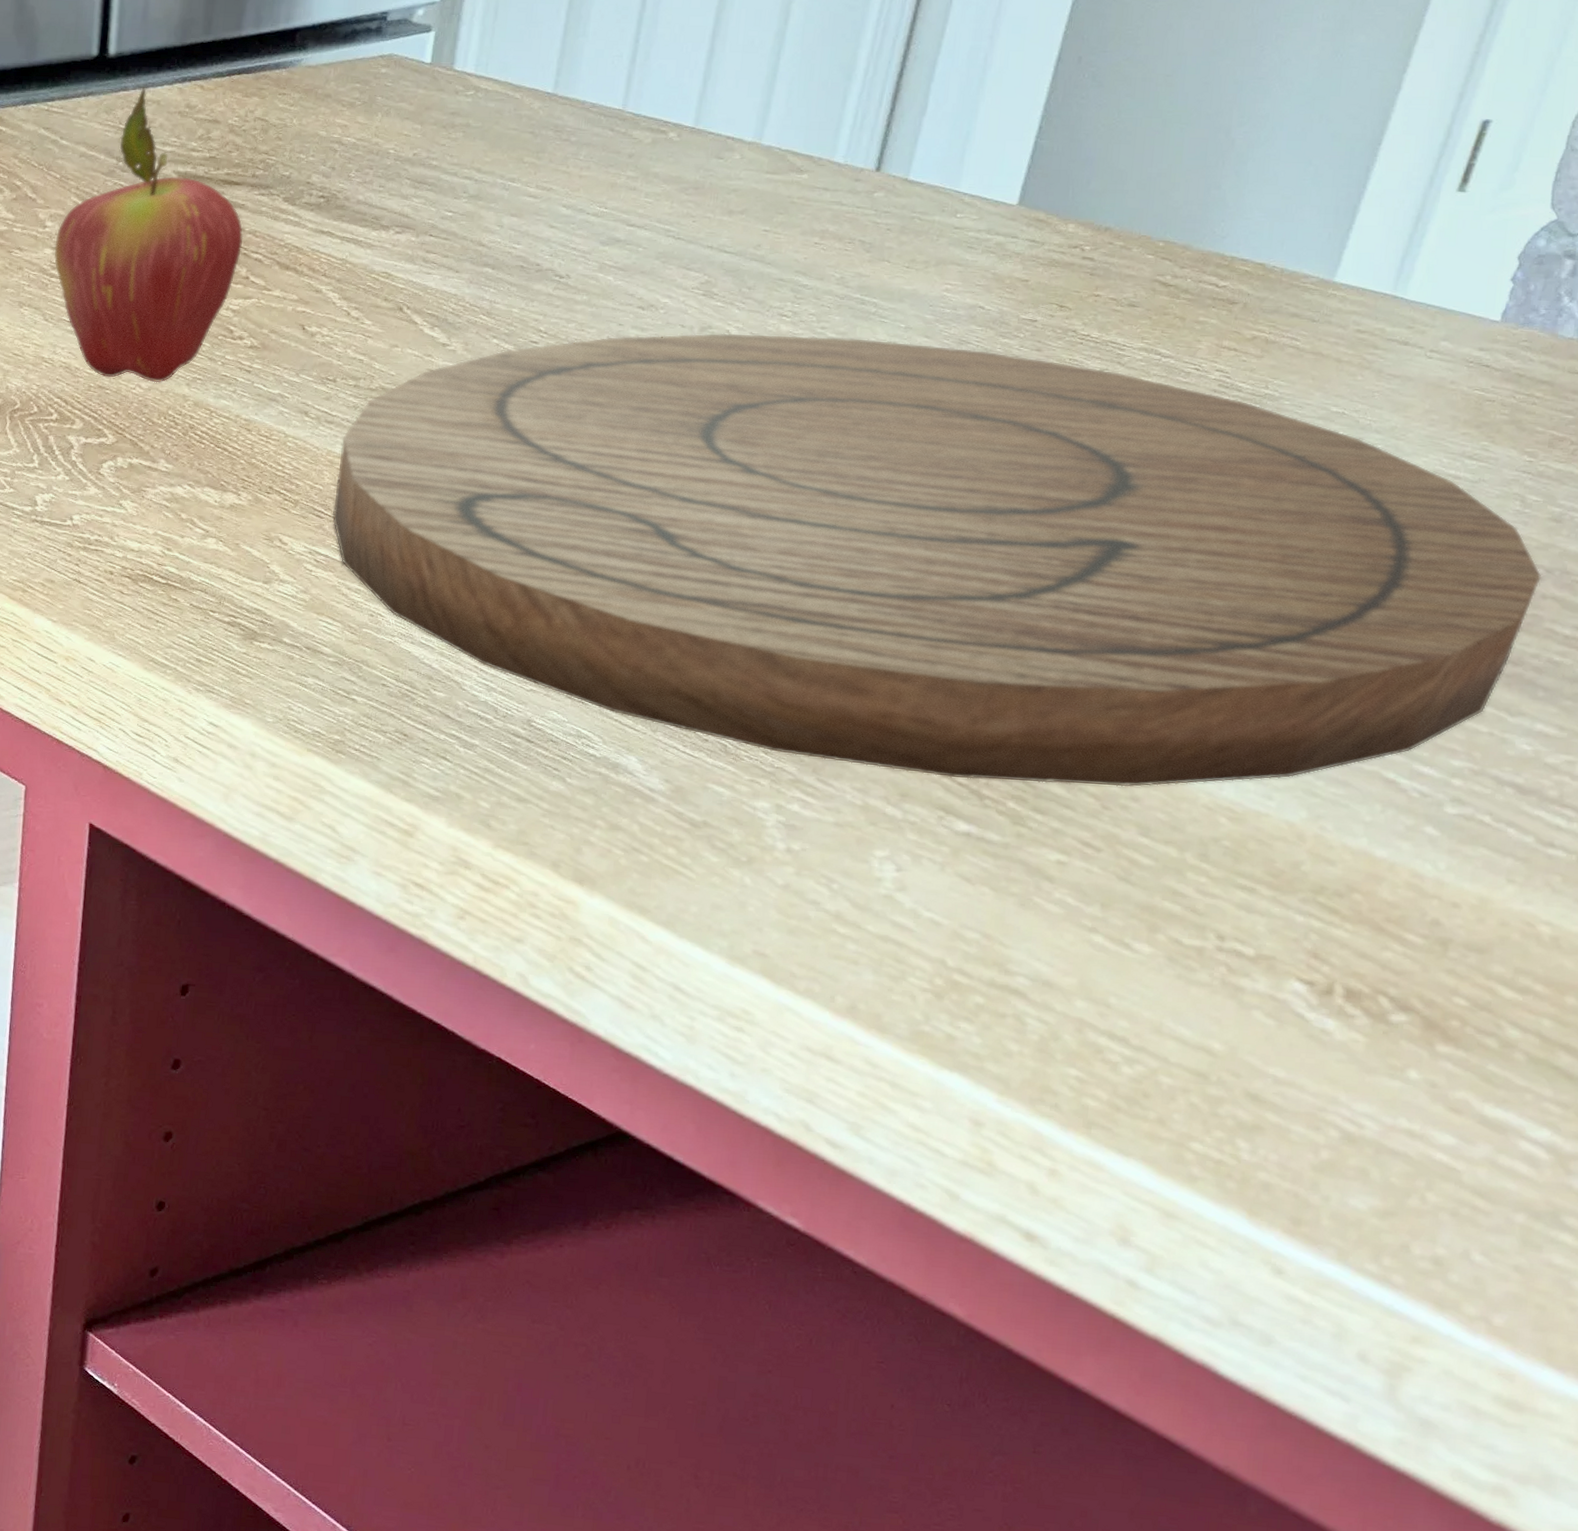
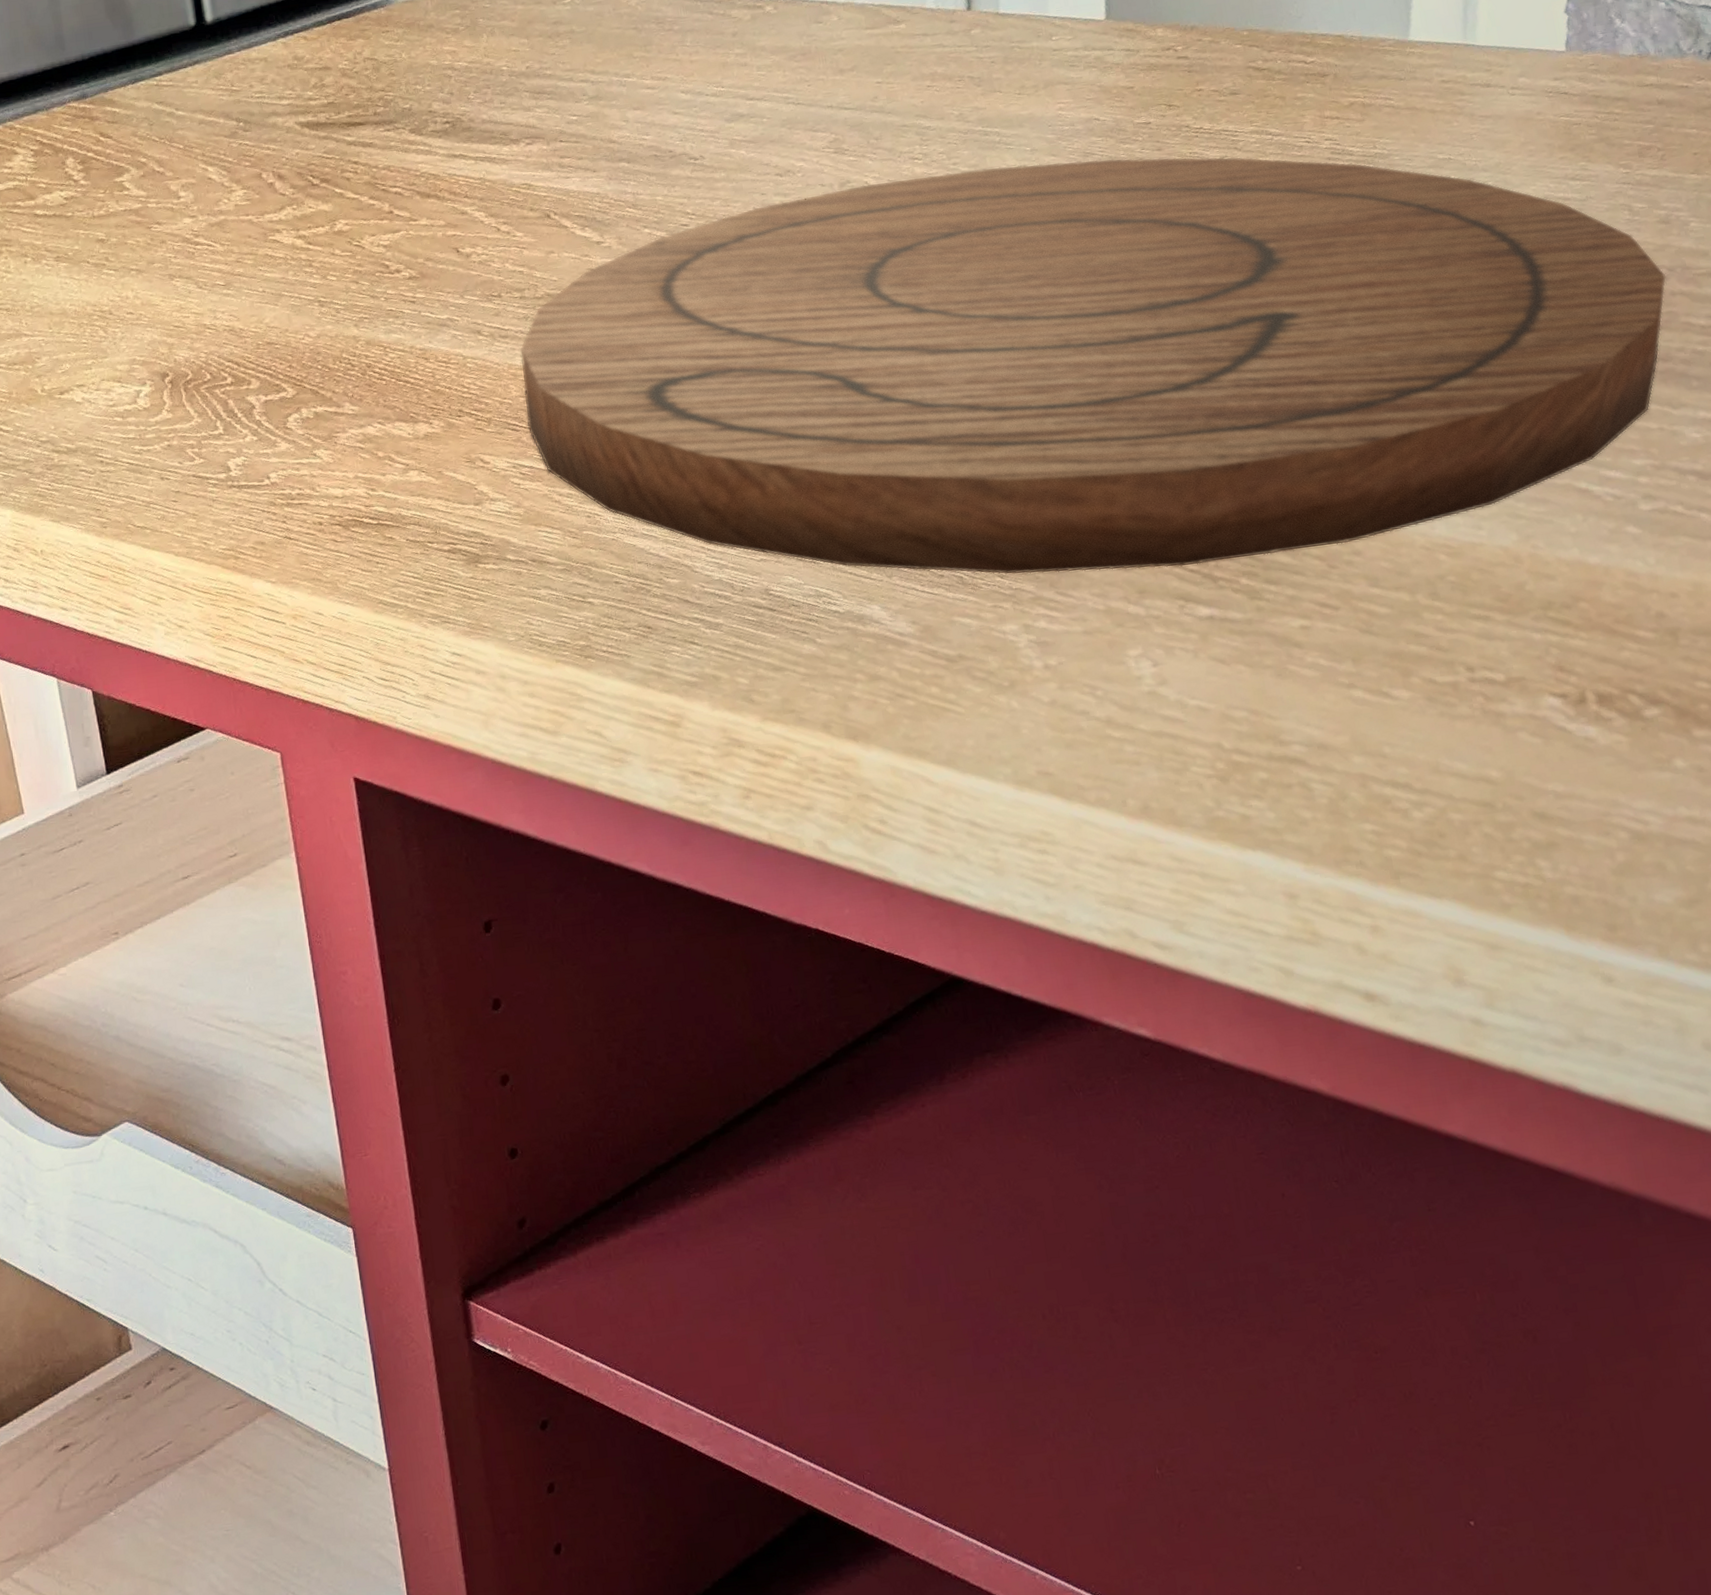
fruit: present [53,86,244,383] -> none [192,46,380,333]

